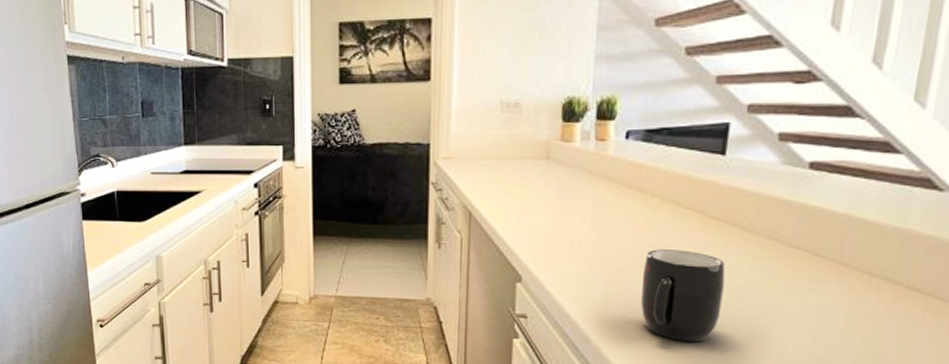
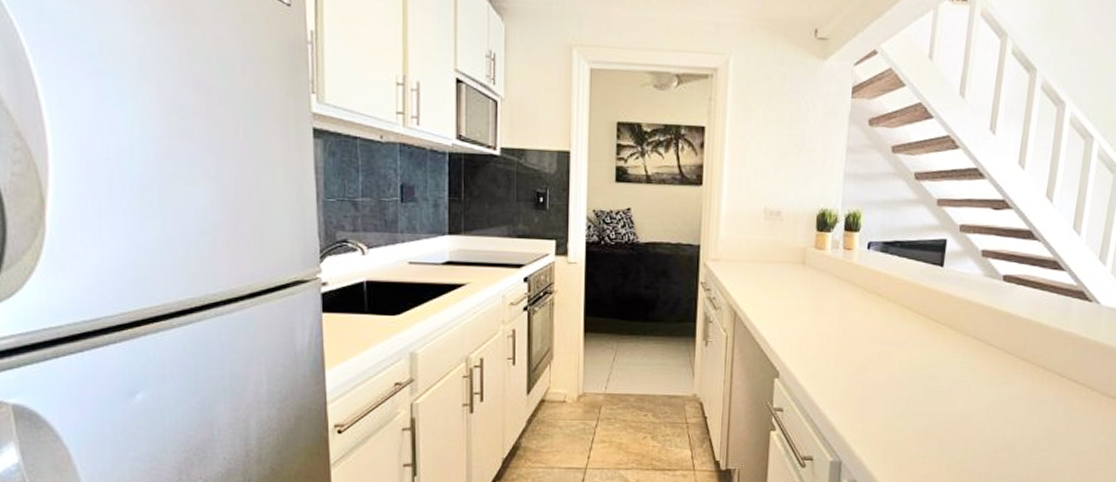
mug: present [641,249,726,343] -> none [877,347,943,430]

